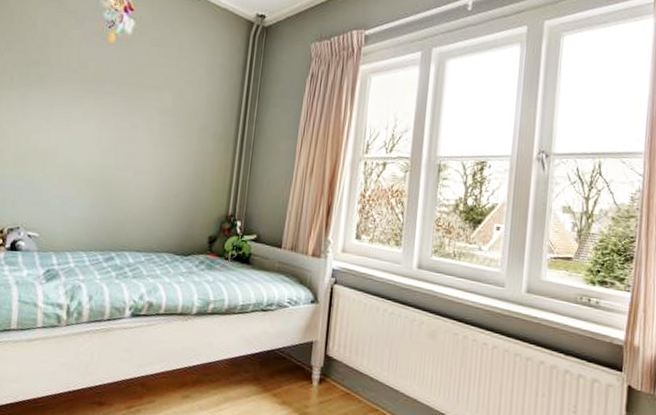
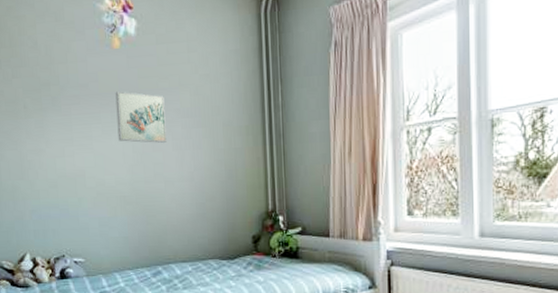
wall art: none [96,81,148,136] -> present [115,91,167,143]

